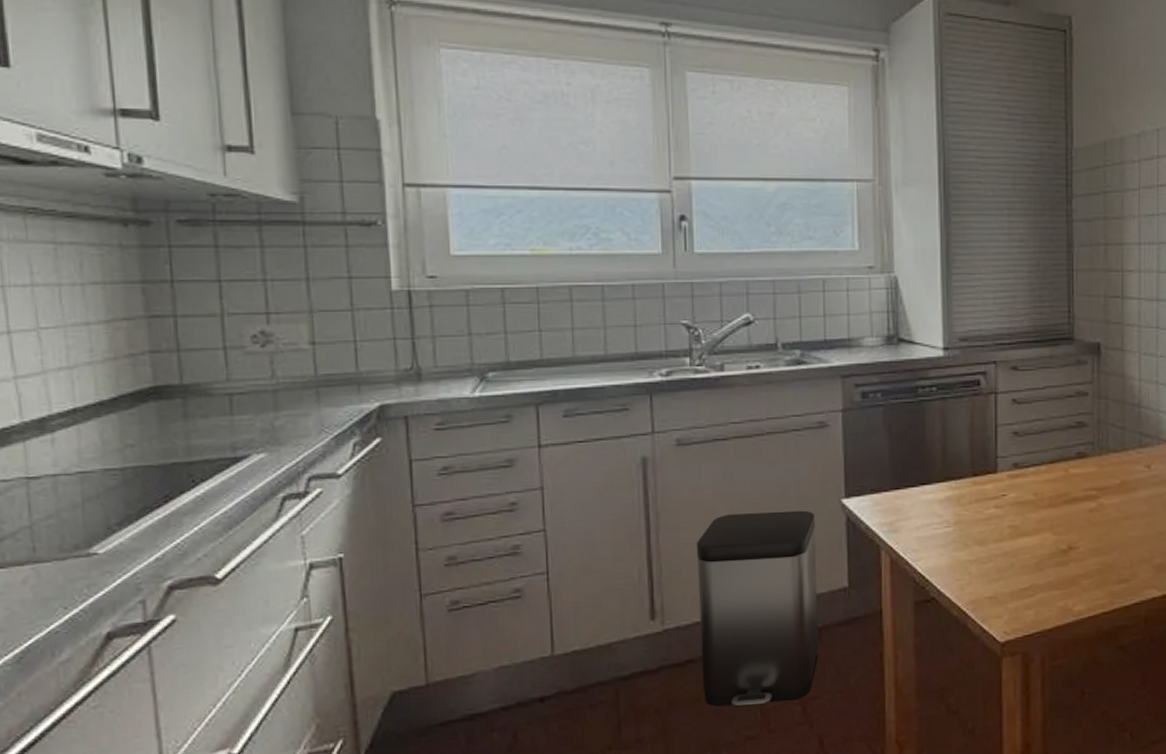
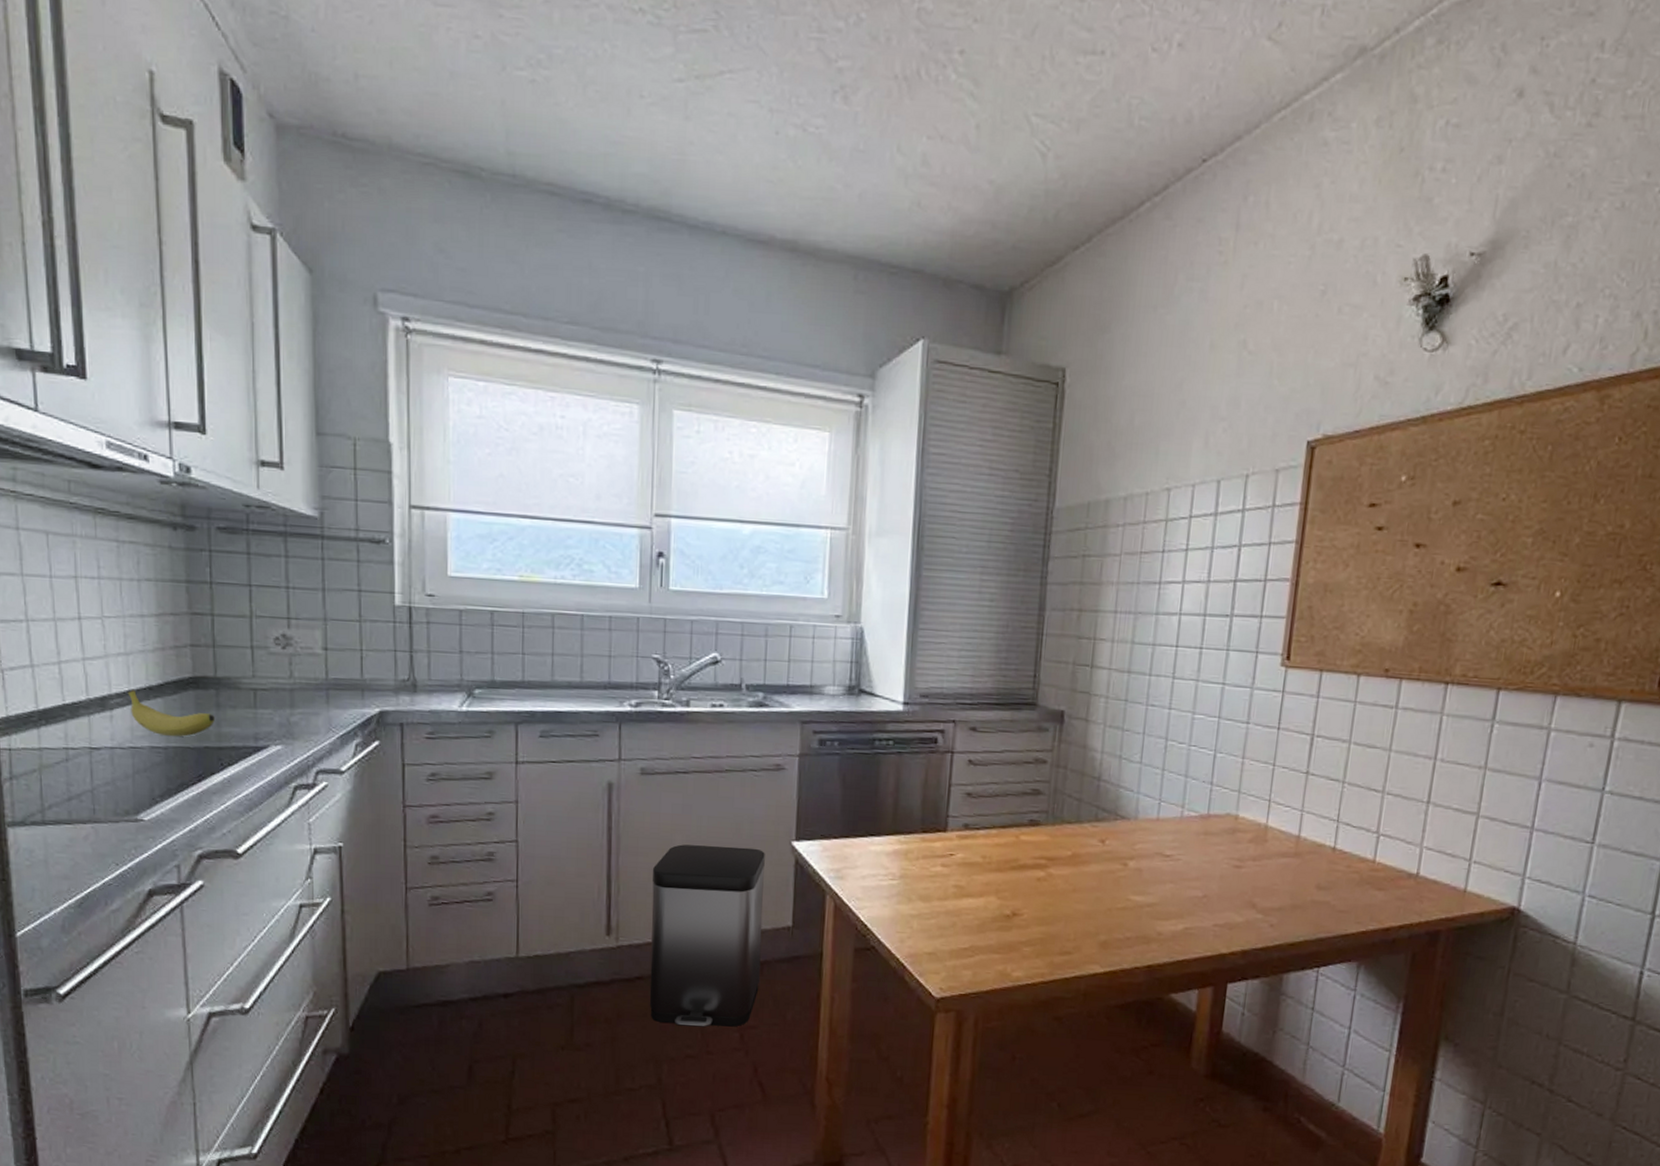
fruit: none [72,406,183,456] -> present [128,689,215,737]

